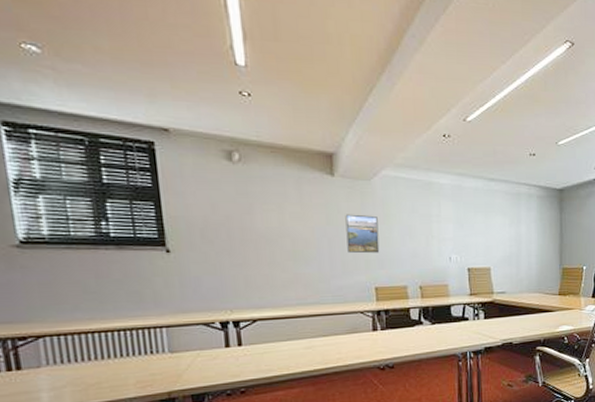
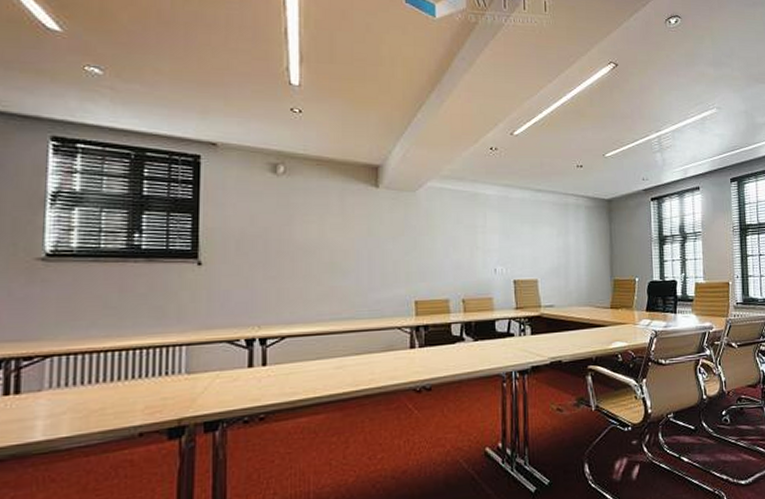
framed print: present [345,214,380,254] -> none [387,225,422,266]

